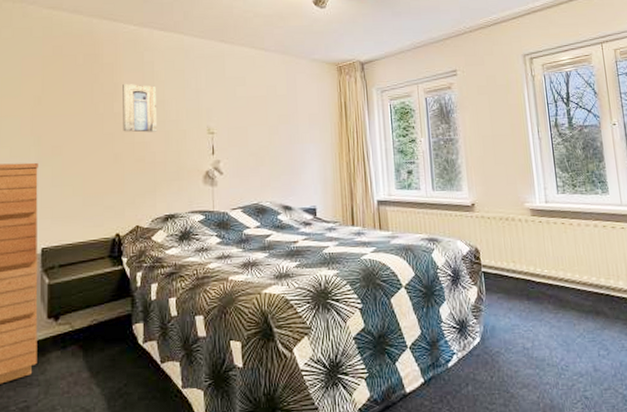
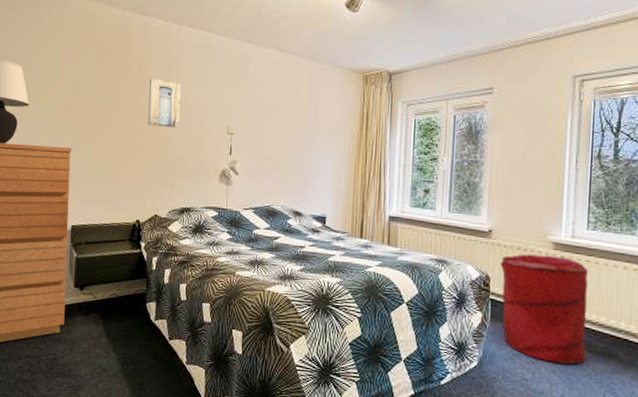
laundry hamper: none [486,222,577,328] -> present [500,254,589,365]

